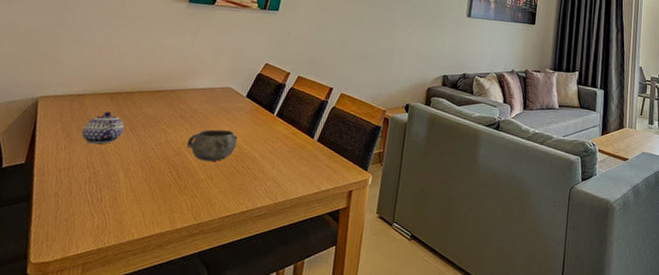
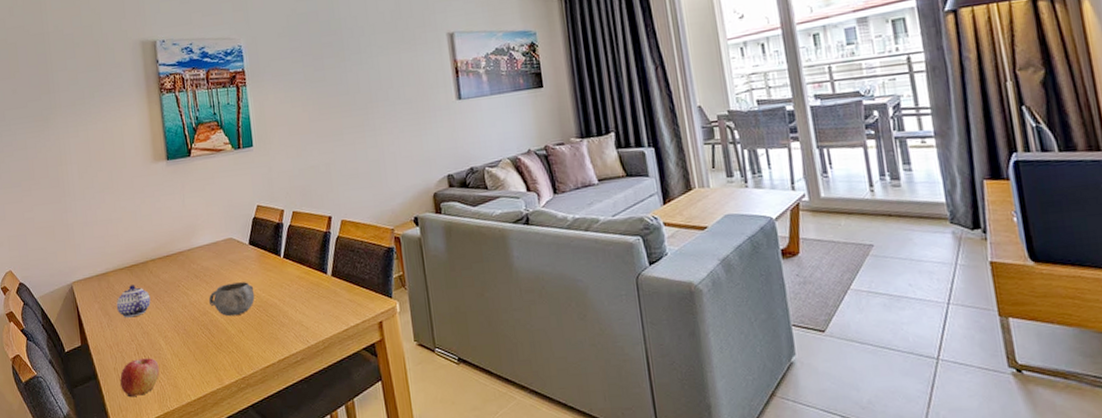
apple: none [56,187,110,226] -> present [120,358,160,397]

